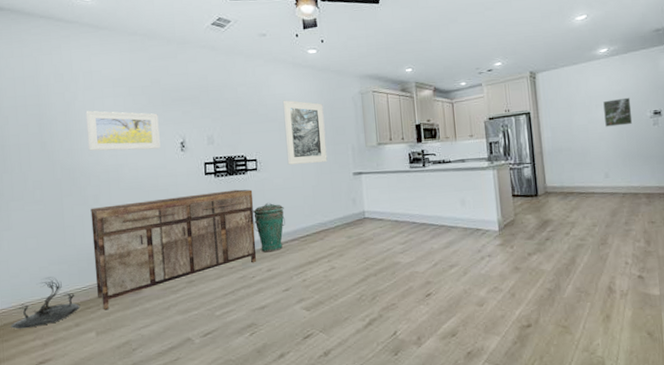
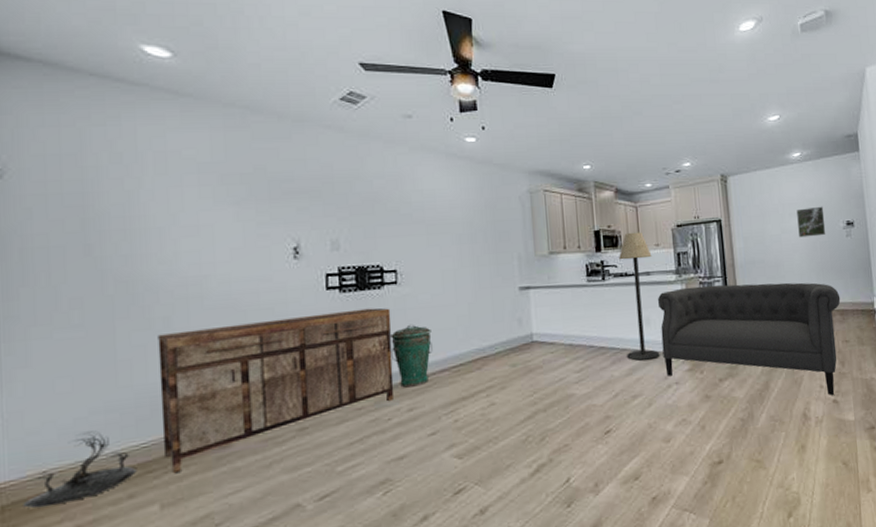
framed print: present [85,110,161,151] -> none [155,203,265,258]
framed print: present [282,100,328,165] -> none [432,197,488,277]
floor lamp: none [437,124,474,237] -> present [619,232,660,362]
sofa: none [471,168,647,271] -> present [657,282,841,395]

